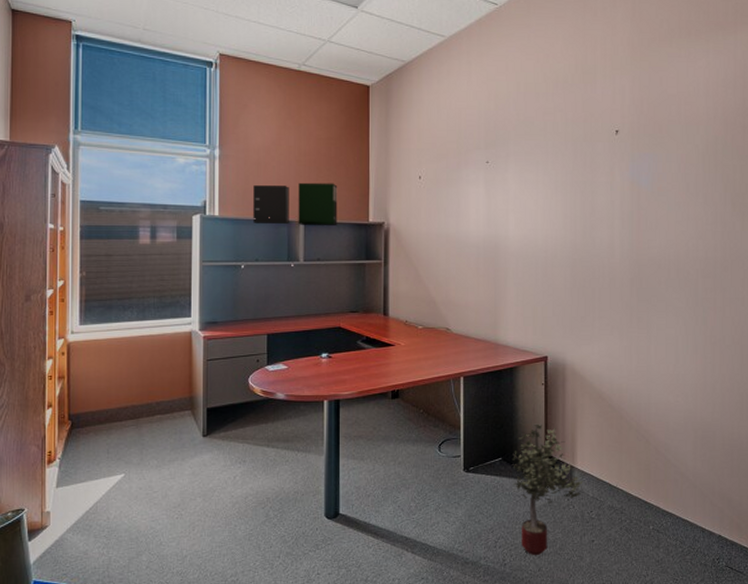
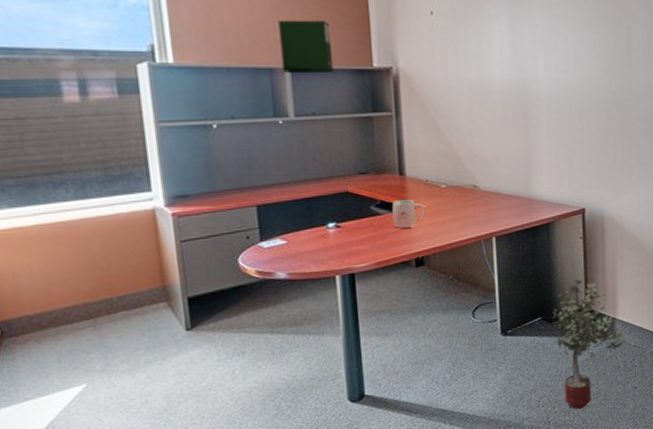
binder: present [253,185,289,224] -> none [218,24,271,72]
mug: none [375,337,403,362] -> present [392,199,425,229]

